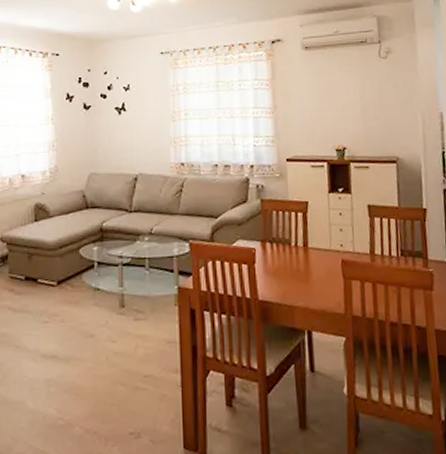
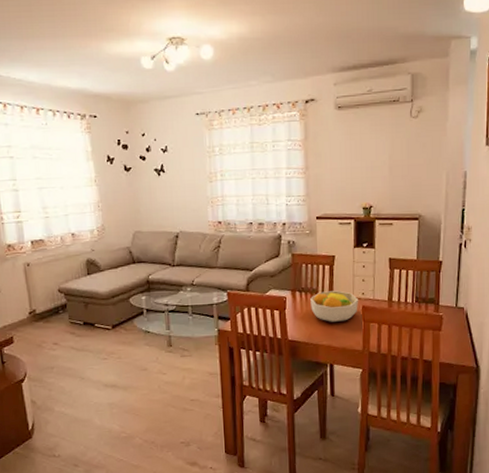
fruit bowl: none [282,241,338,279] -> present [310,290,359,322]

